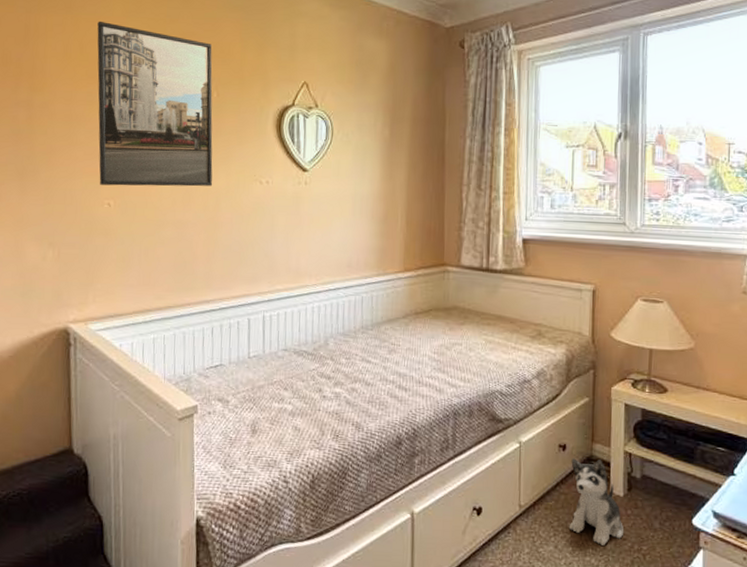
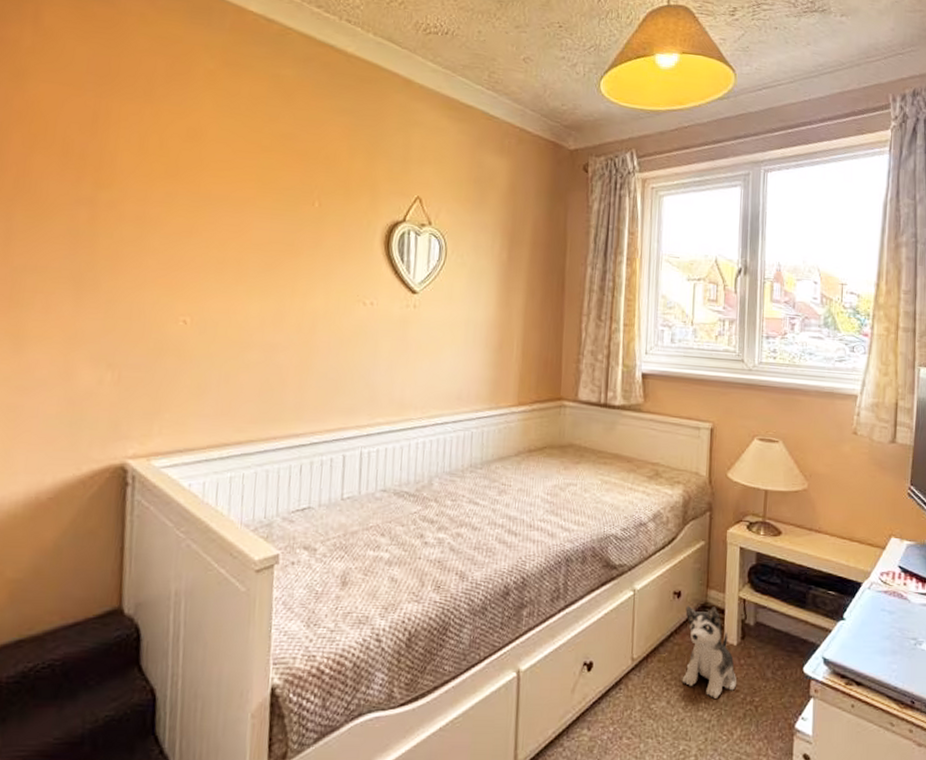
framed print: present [97,21,213,187] -> none [174,113,316,306]

